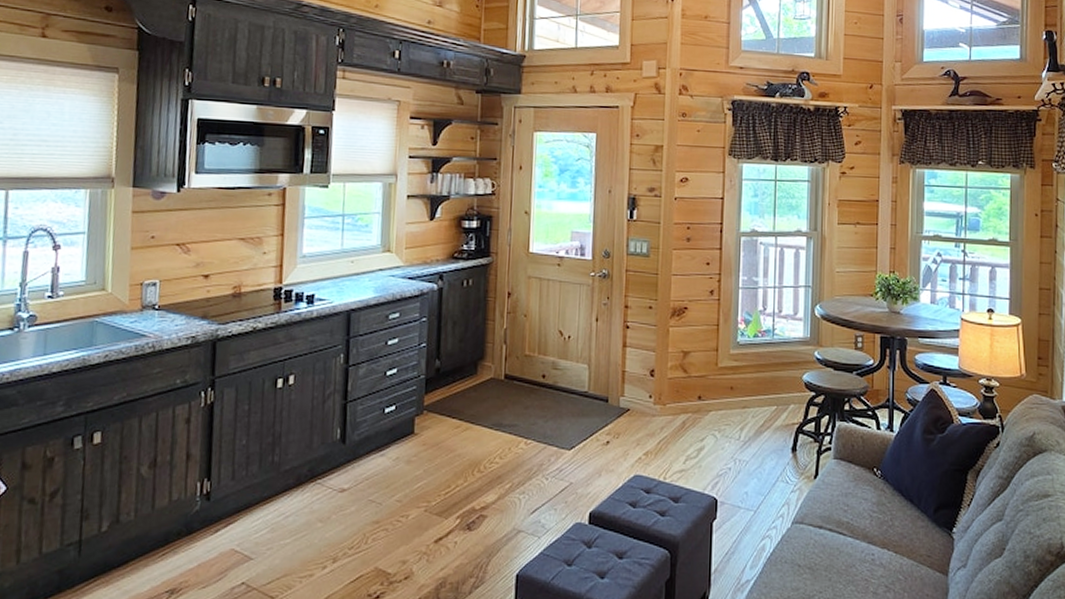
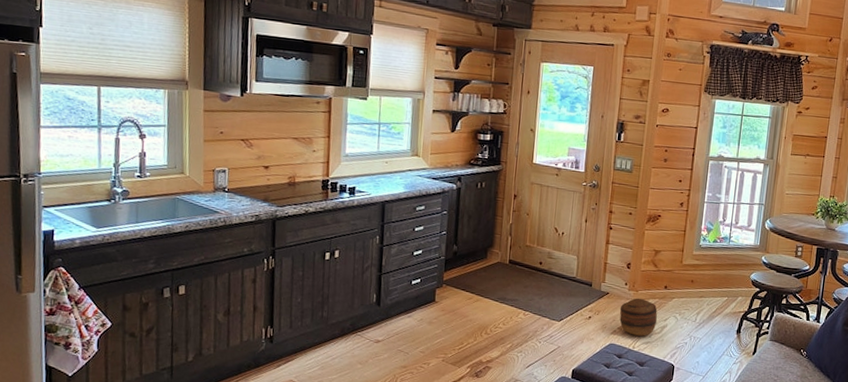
basket: none [644,413,691,463] -> present [619,298,658,336]

